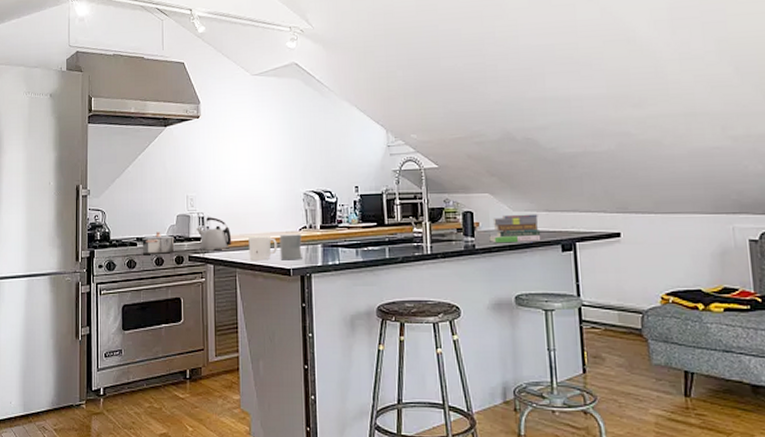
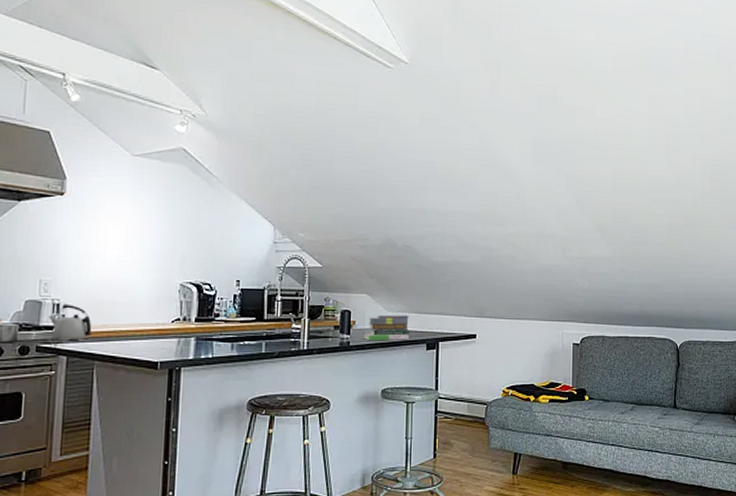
mug: present [248,236,277,261] -> none [111,327,145,353]
cup: present [279,234,302,260] -> none [147,326,174,353]

